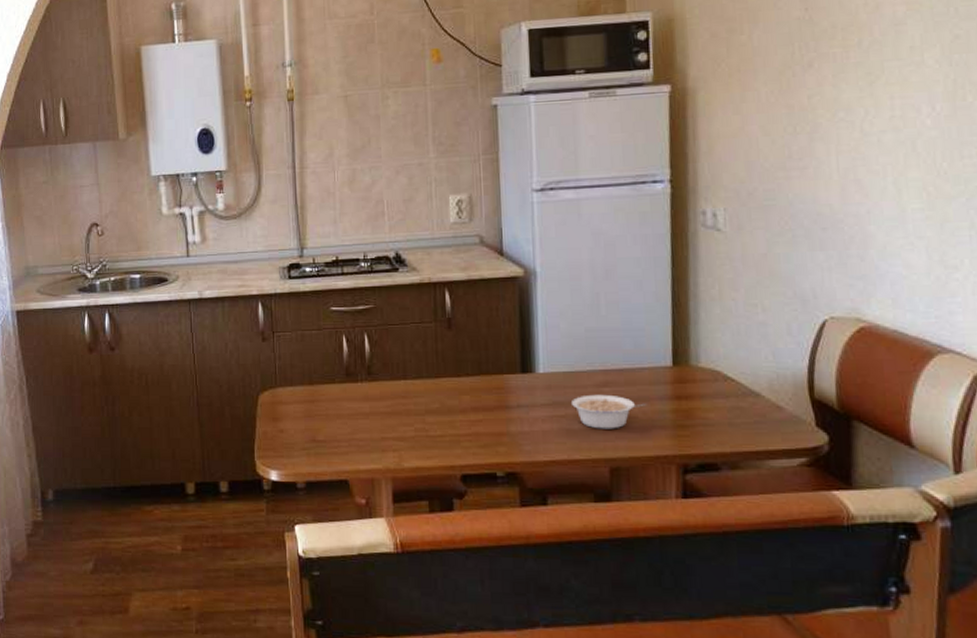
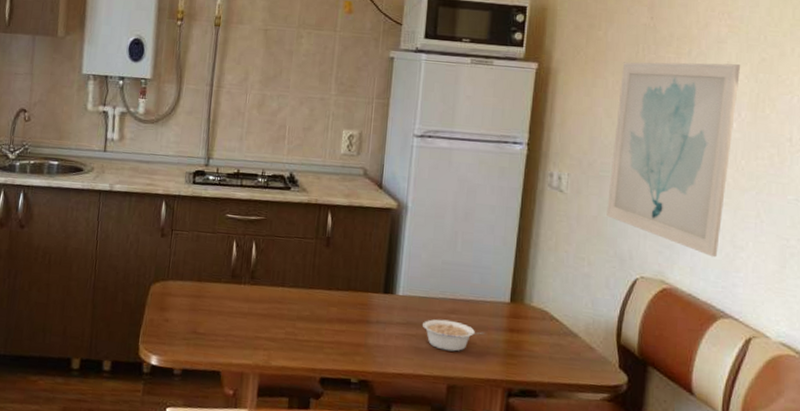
wall art: none [776,48,928,283] -> present [607,62,740,258]

